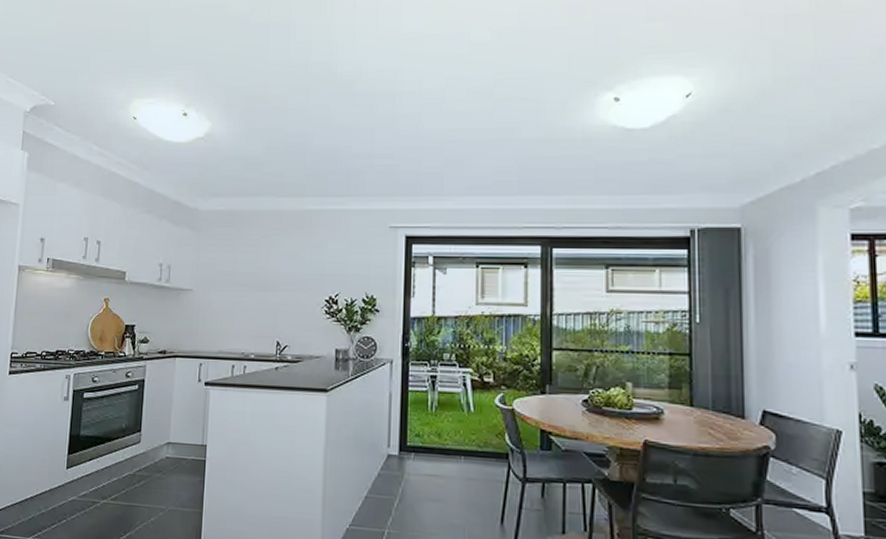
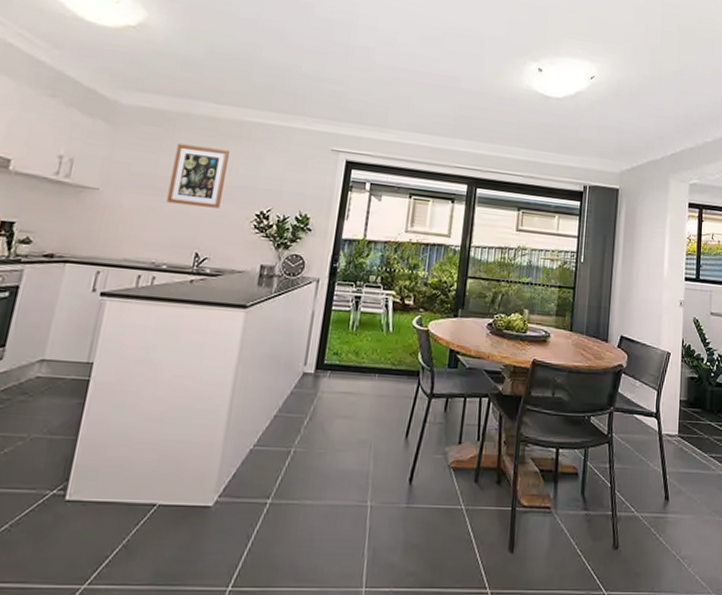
wall art: none [247,240,295,297] -> present [166,143,230,208]

